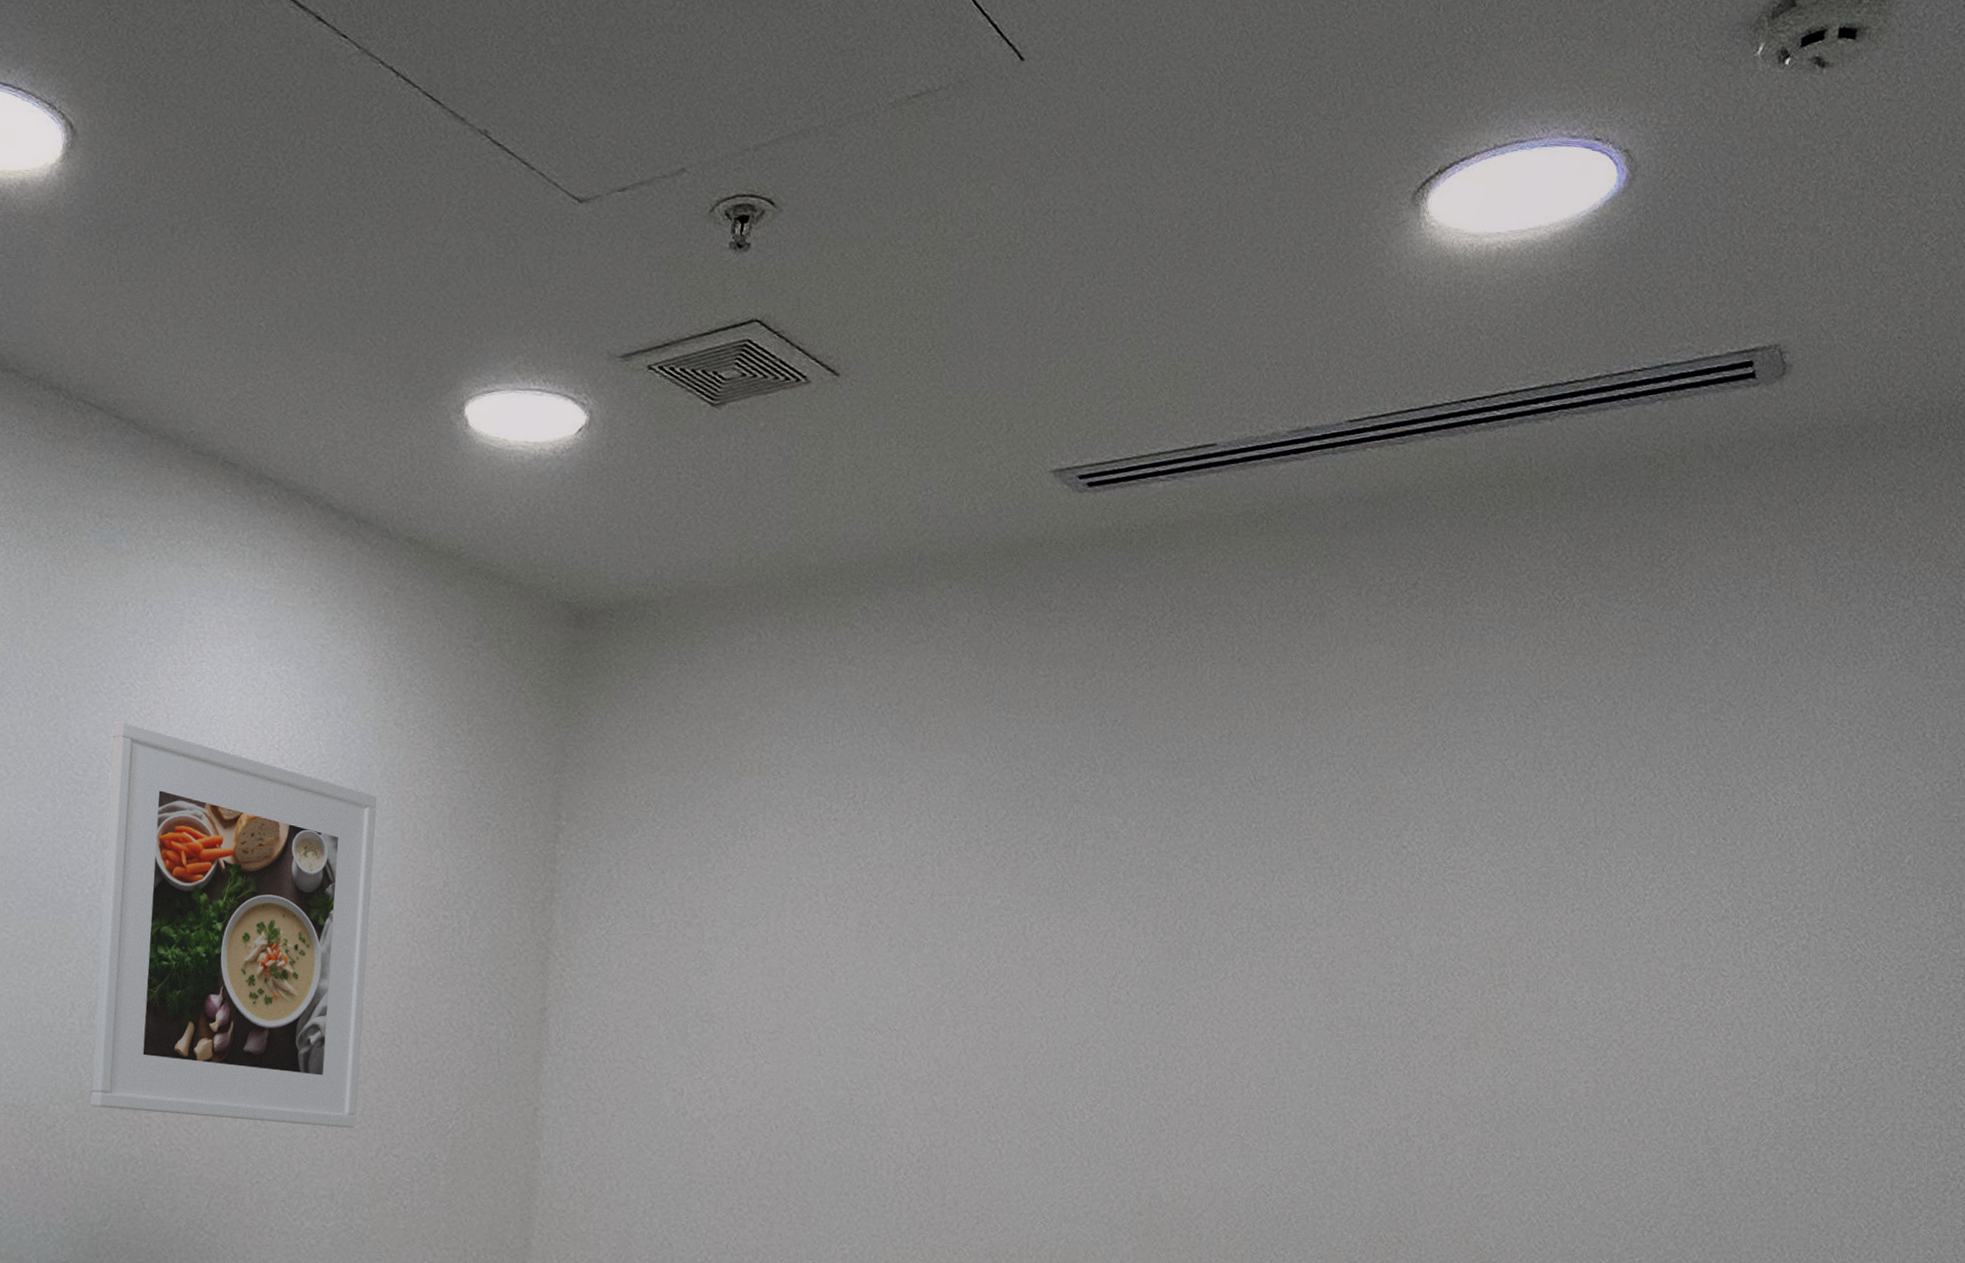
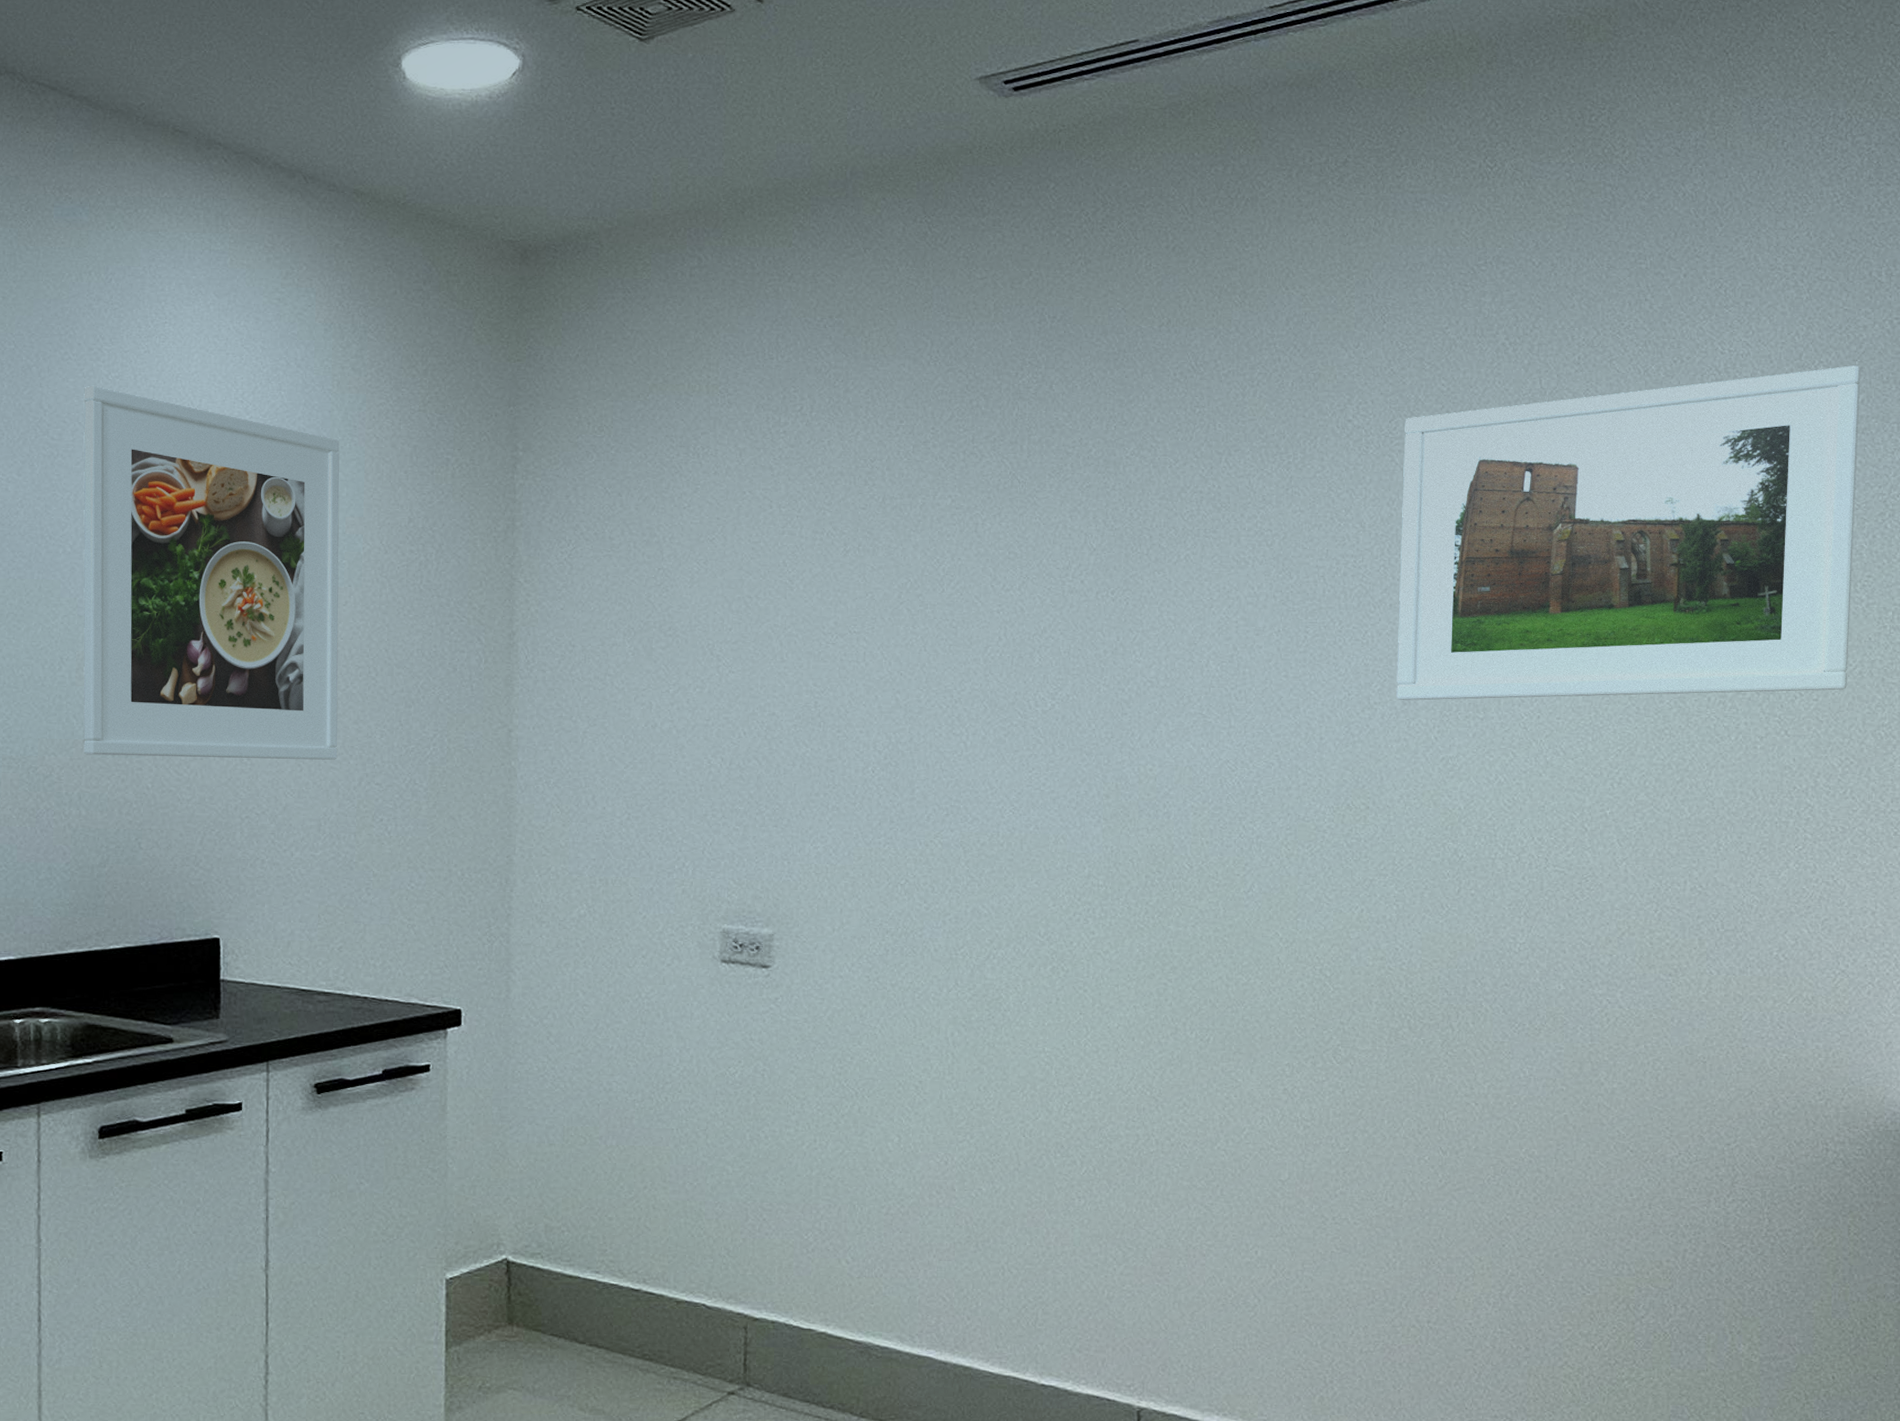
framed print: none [1435,825,1909,1151] -> present [1396,365,1861,701]

